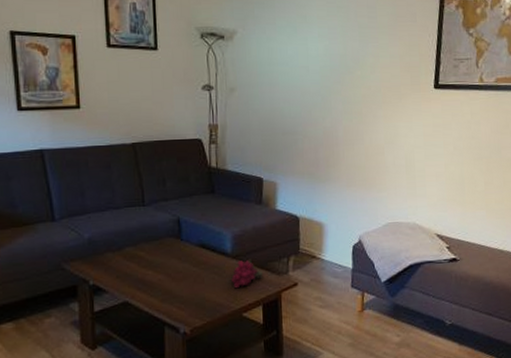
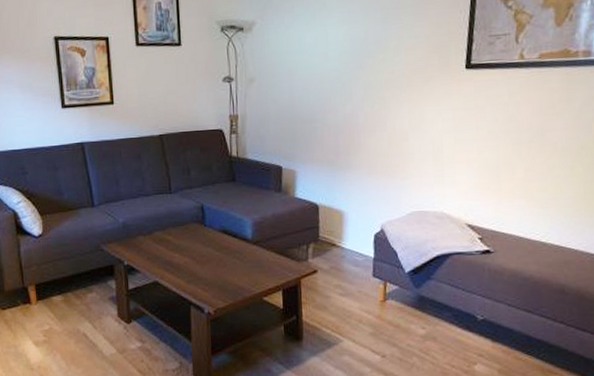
grapes: present [231,260,263,289] -> none [252,246,283,274]

